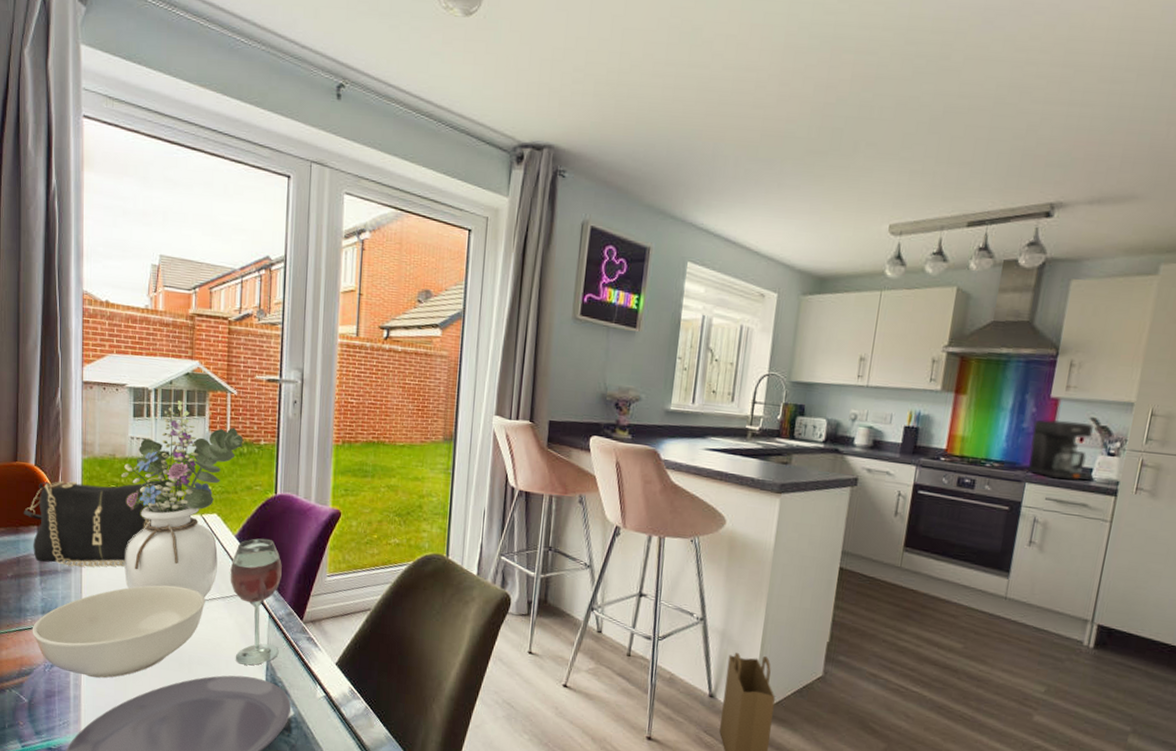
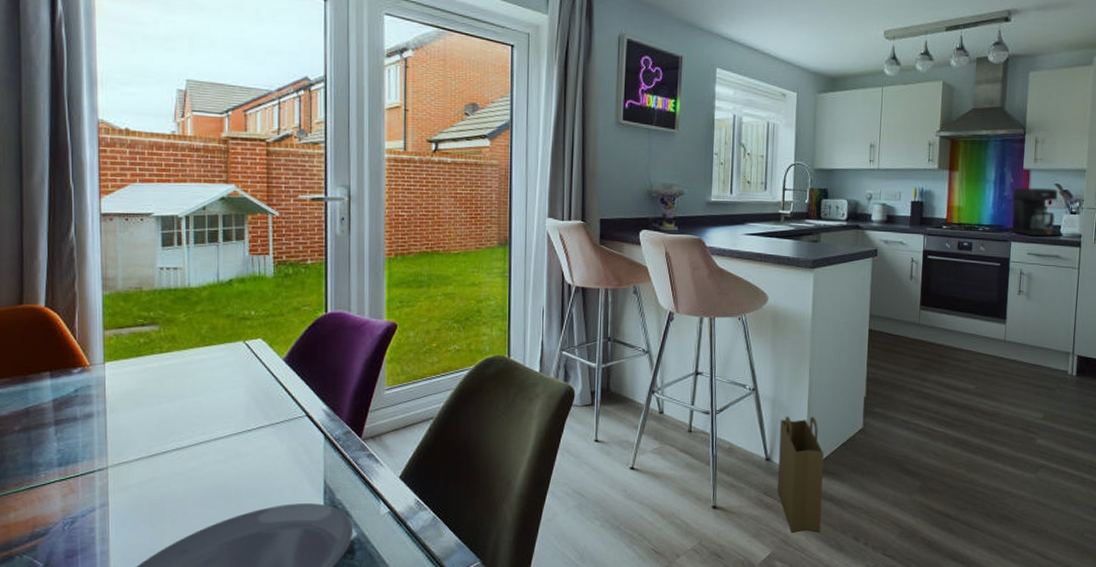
handbag: present [23,477,178,567] -> none [32,307,217,411]
bowl: present [32,585,205,678] -> none [46,418,252,527]
bouquet: present [120,401,244,598] -> none [149,226,288,428]
wineglass: present [230,538,282,666] -> none [279,358,336,491]

